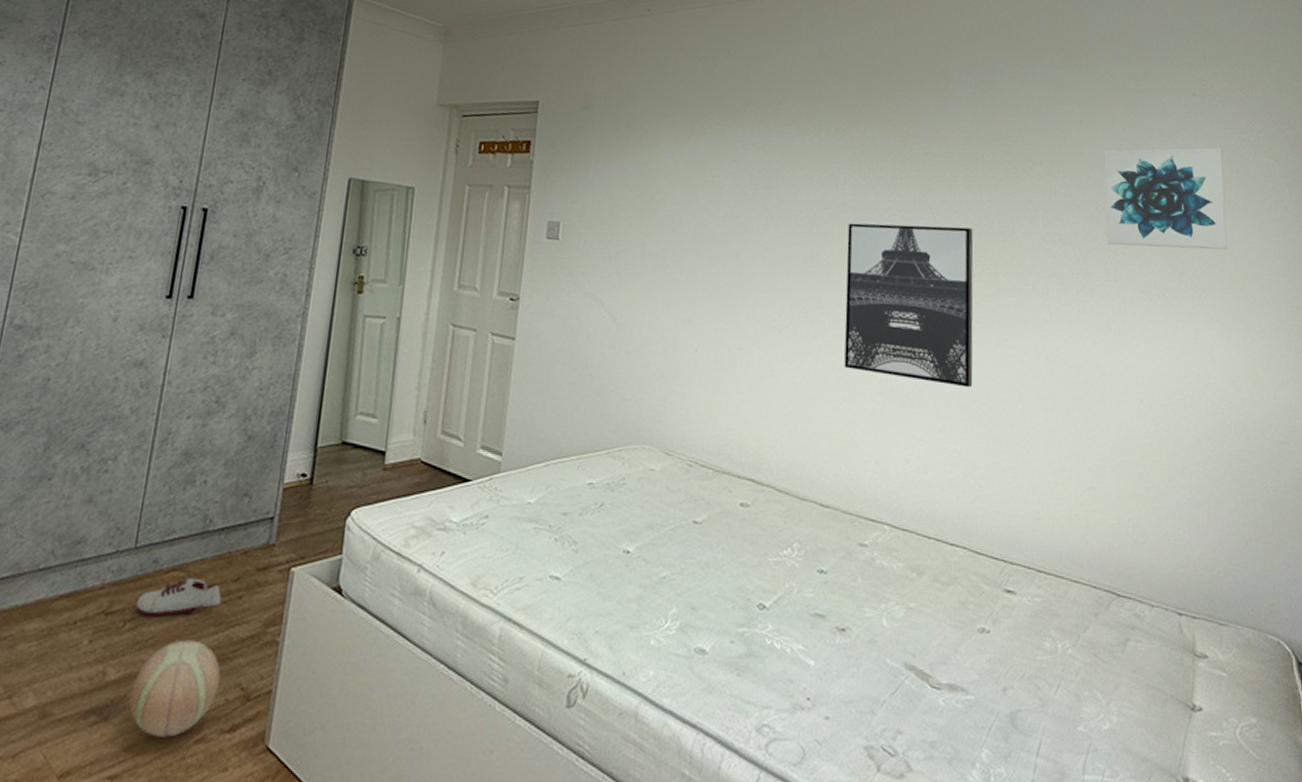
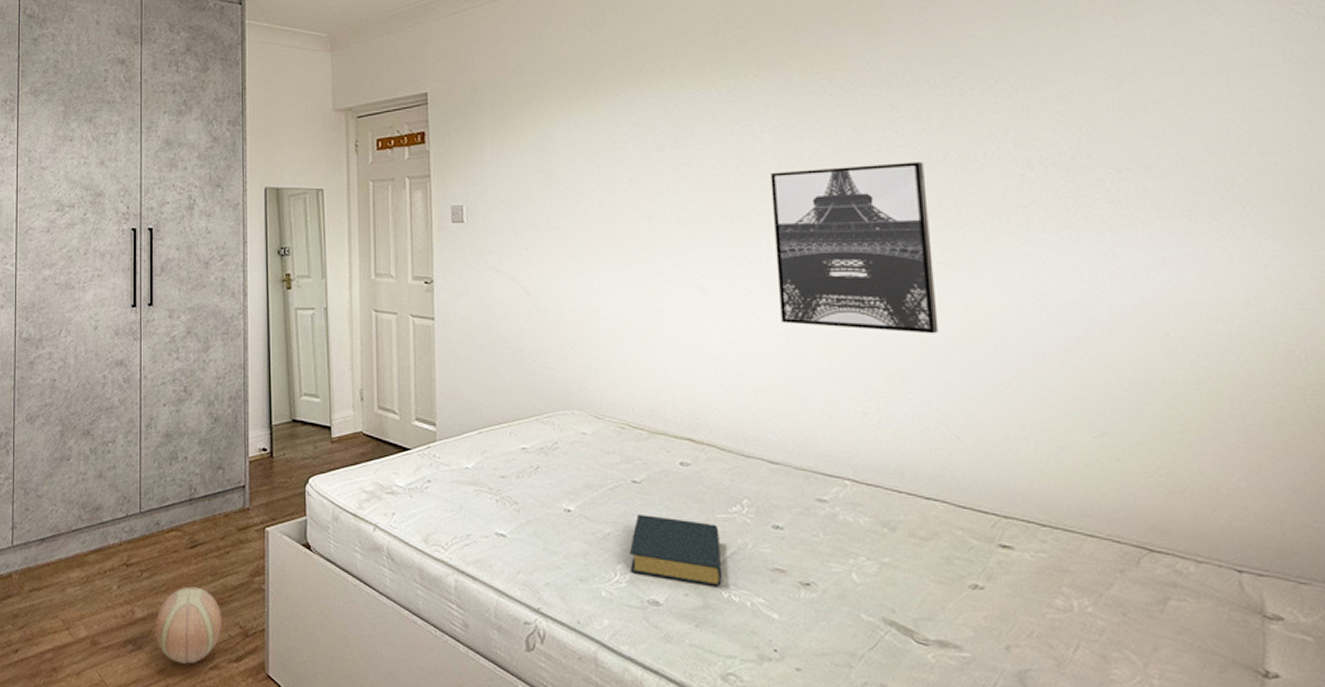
shoe: present [135,577,222,617] -> none [148,536,213,568]
hardback book: none [680,557,769,633] -> present [629,515,723,587]
wall art: present [1104,147,1227,250] -> none [1092,27,1281,161]

